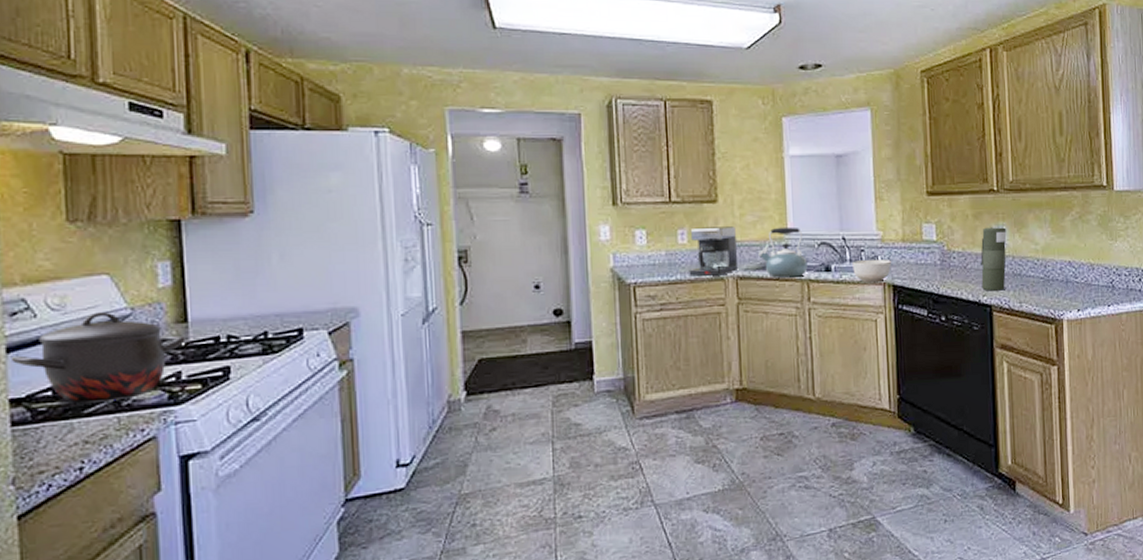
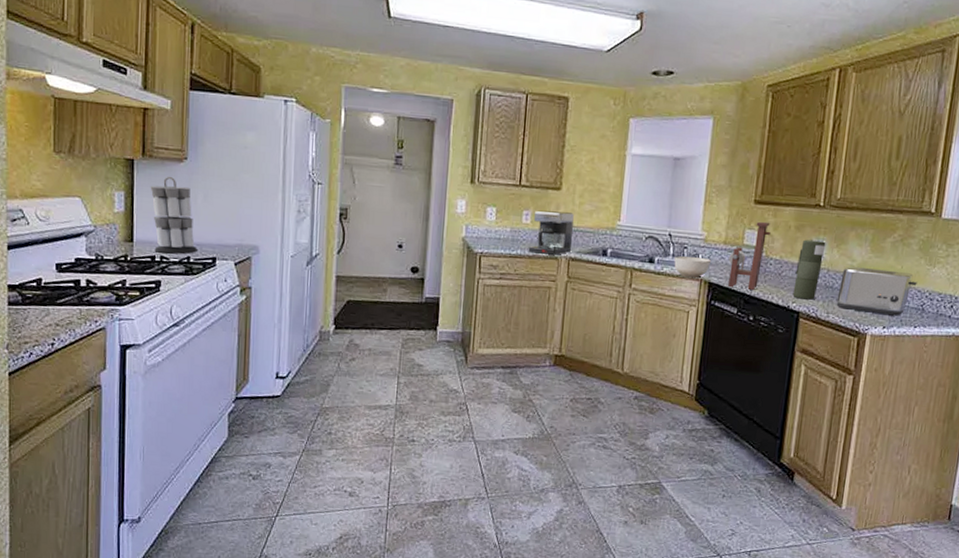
cooking pot: present [10,311,186,403] -> none [10,226,131,296]
spice rack: none [205,235,277,332] -> present [150,176,197,254]
kettle: present [758,226,808,279] -> none [591,218,634,265]
paper towel holder: none [910,213,949,288] -> present [728,221,771,290]
toaster: none [1027,249,1103,298] -> present [836,266,918,317]

